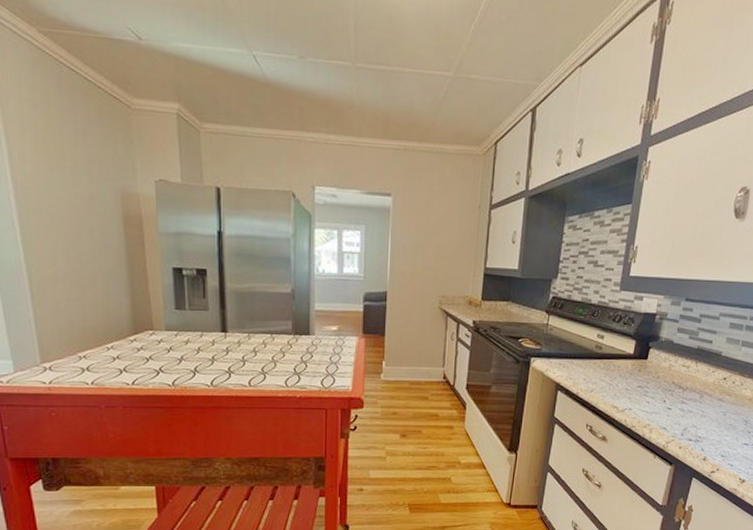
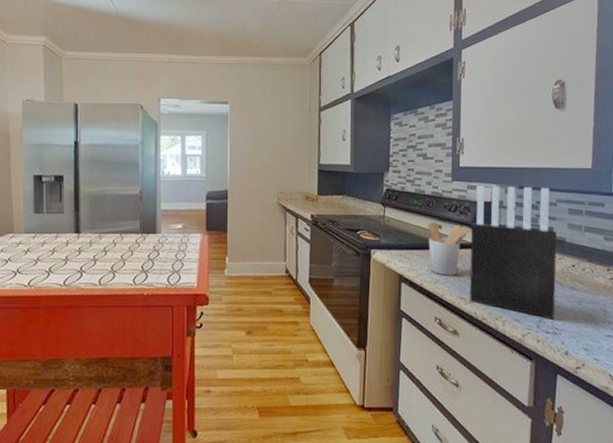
utensil holder: none [587,332,632,385] -> present [428,222,470,276]
knife block: none [621,296,716,428] -> present [469,186,557,319]

